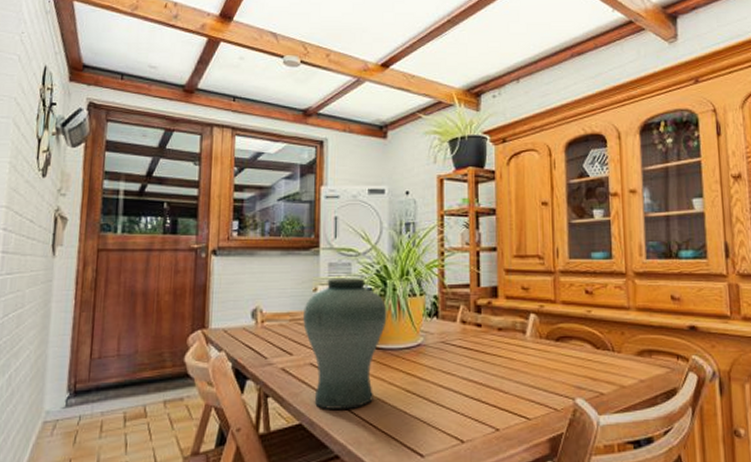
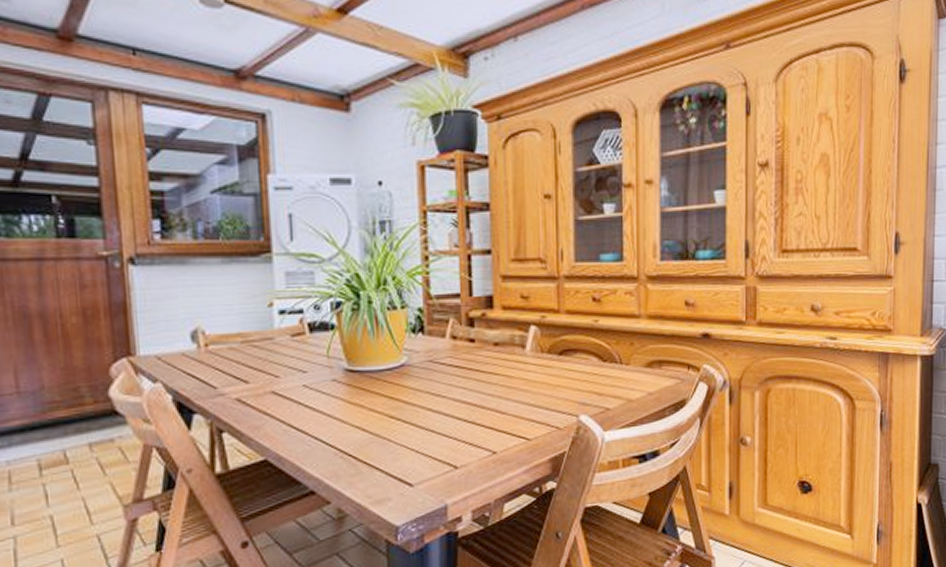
vase: present [303,278,387,409] -> none [258,289,363,442]

